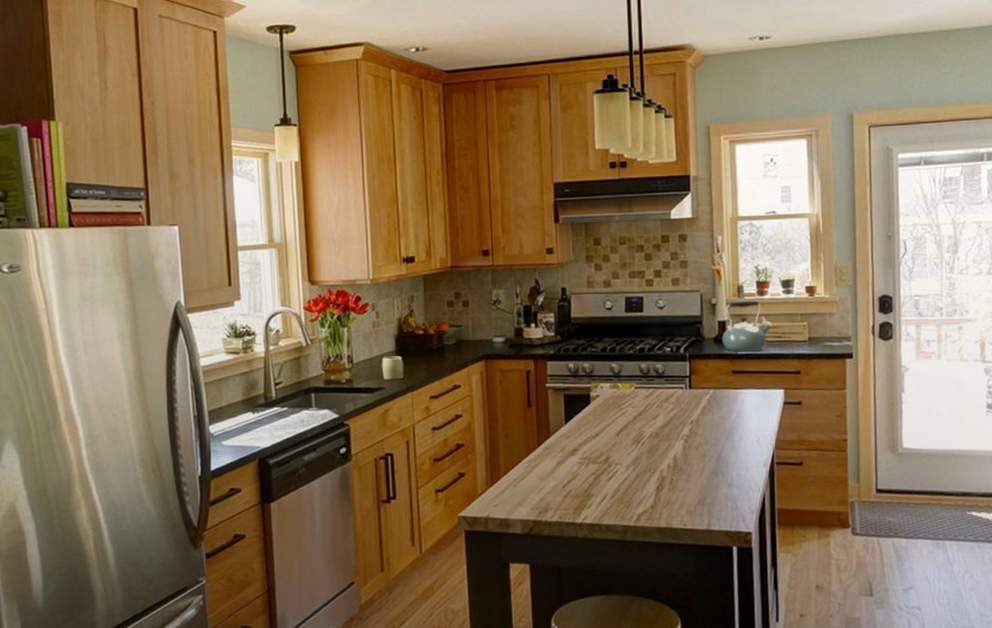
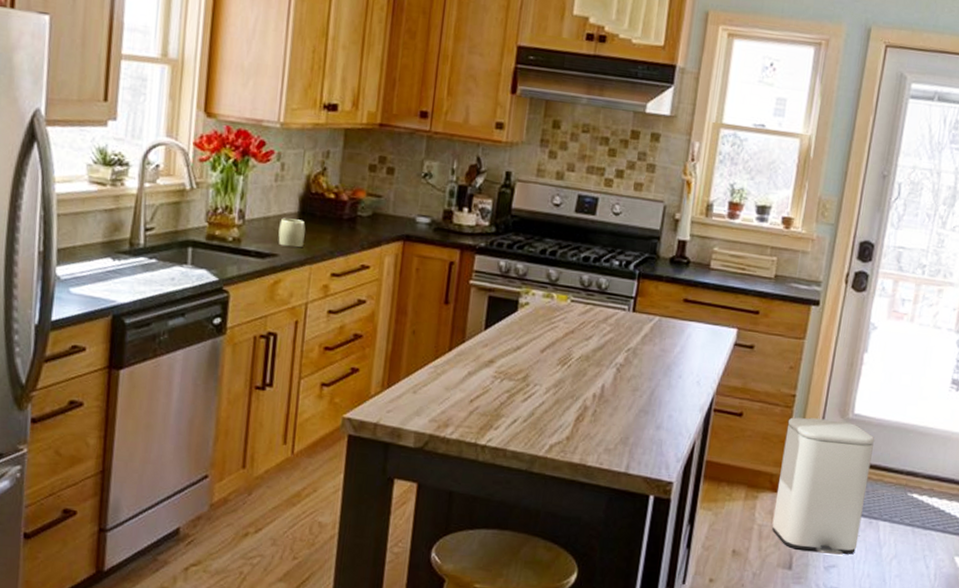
kettle: present [721,300,773,353] -> none [678,219,739,282]
pedal bin: none [844,456,930,578] -> present [772,417,875,556]

